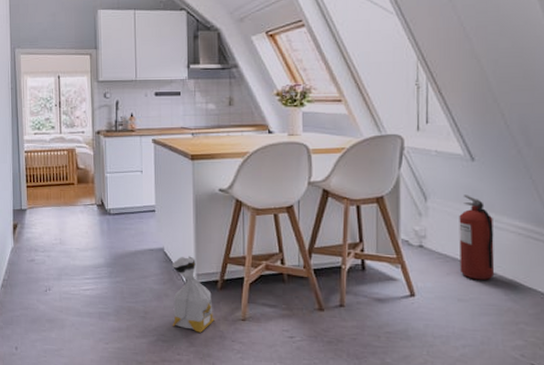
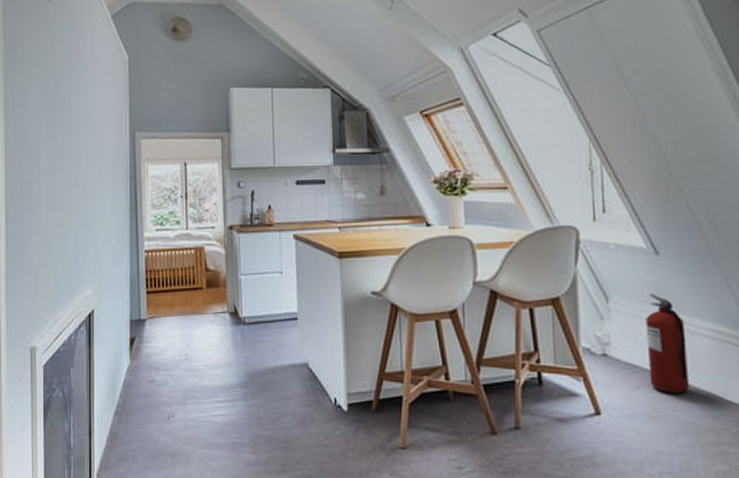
bag: present [171,256,214,333] -> none [317,372,369,465]

